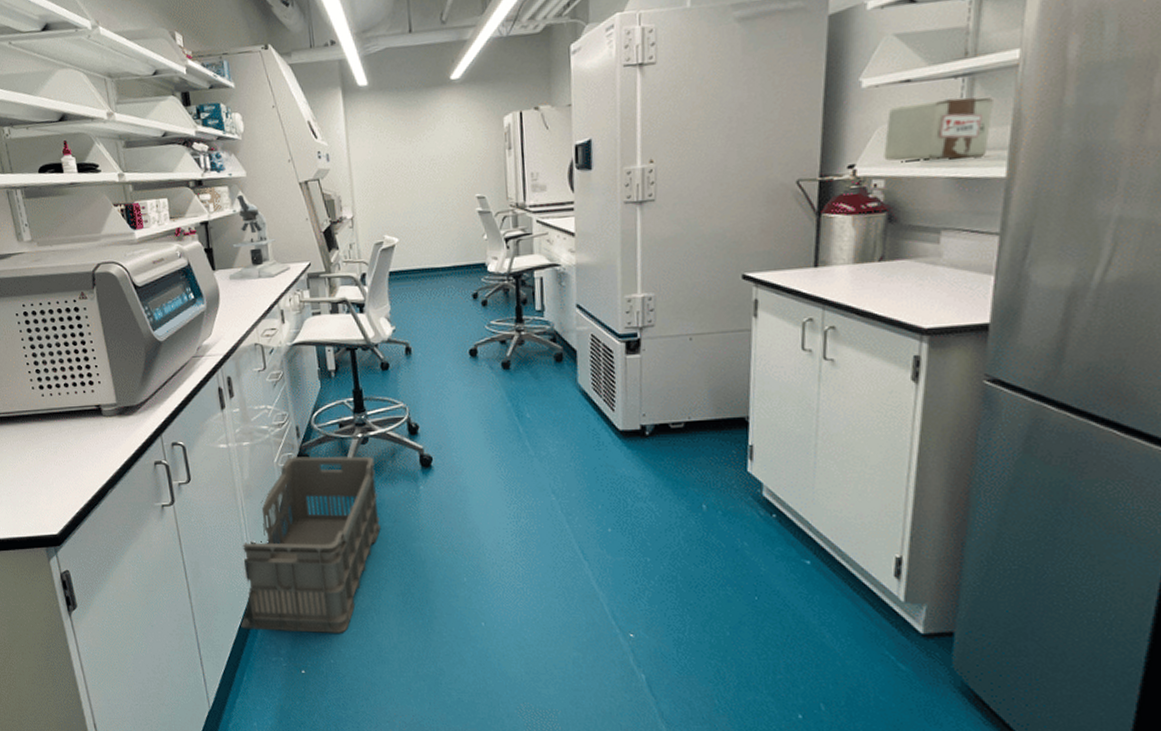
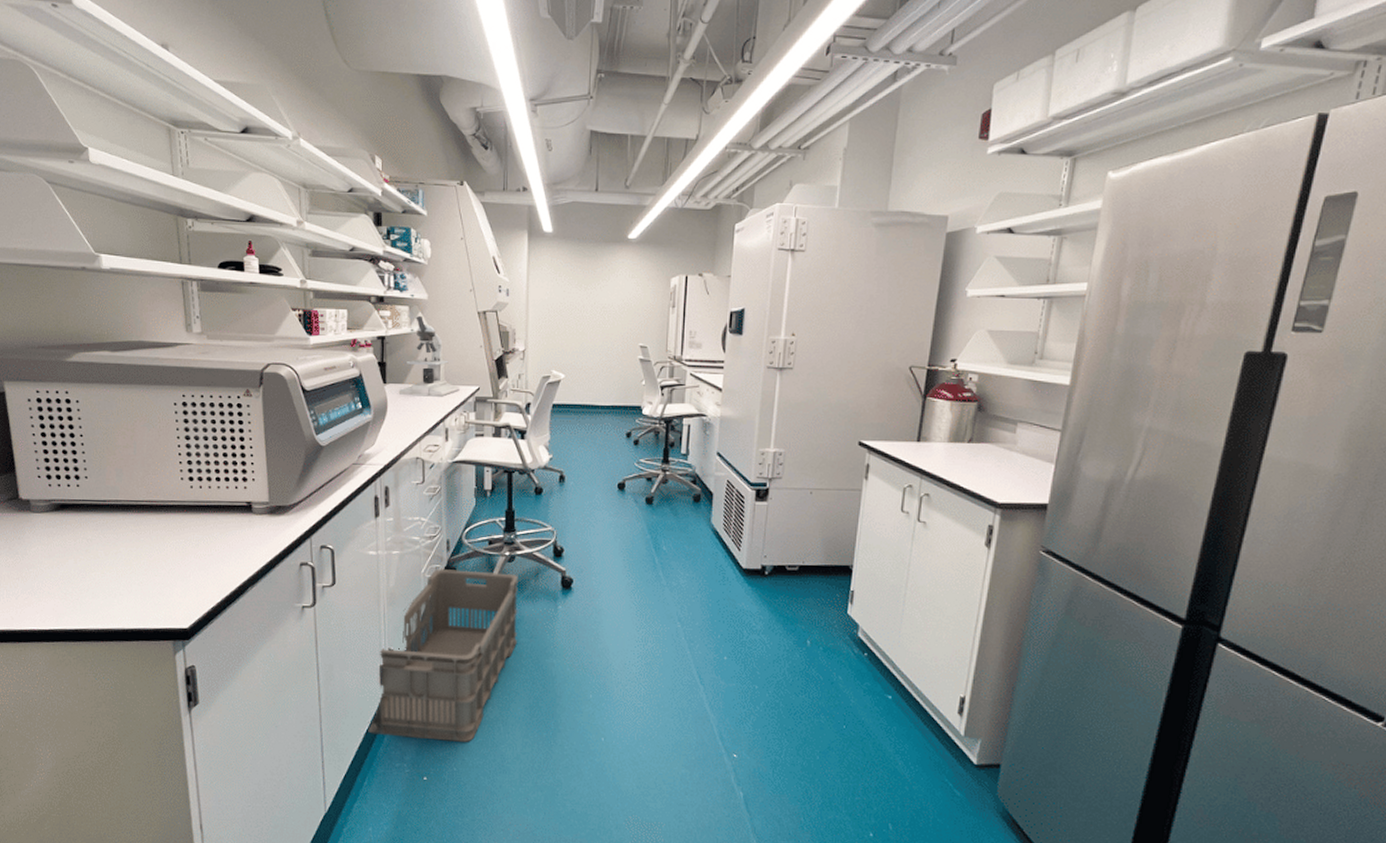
box: present [883,97,993,161] -> none [979,315,1065,367]

